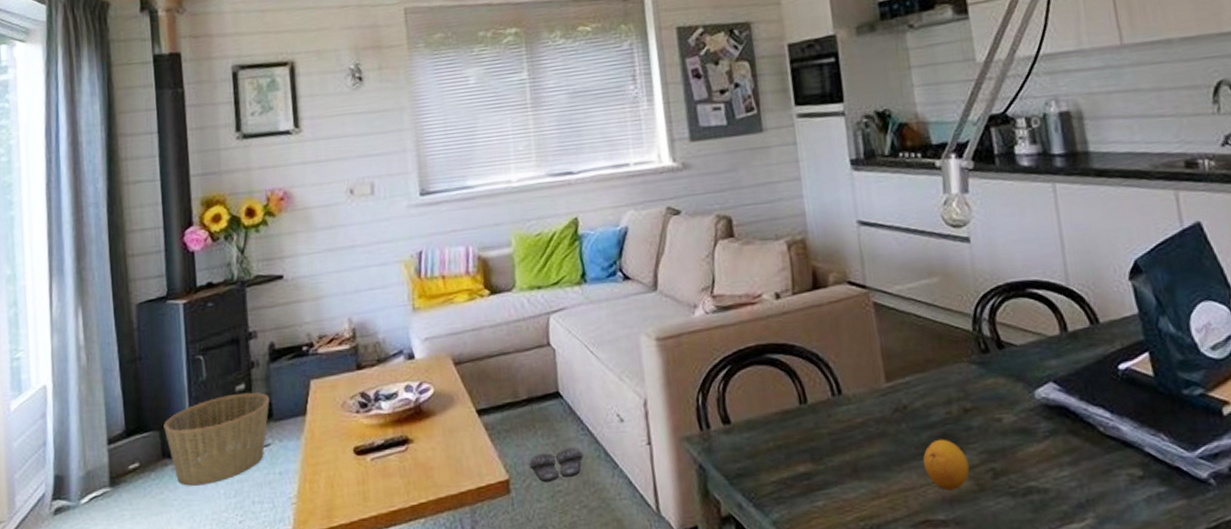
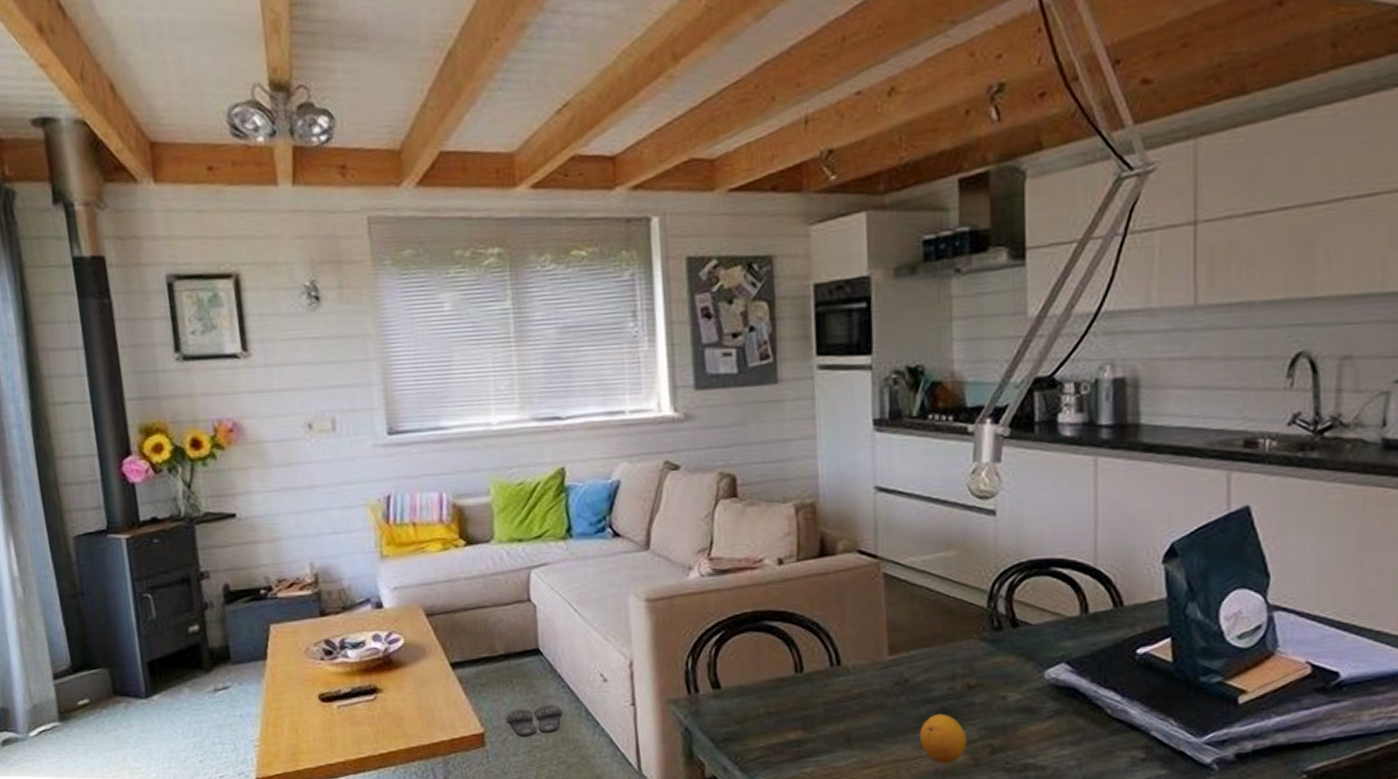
basket: present [164,392,270,486] -> none [113,634,227,724]

